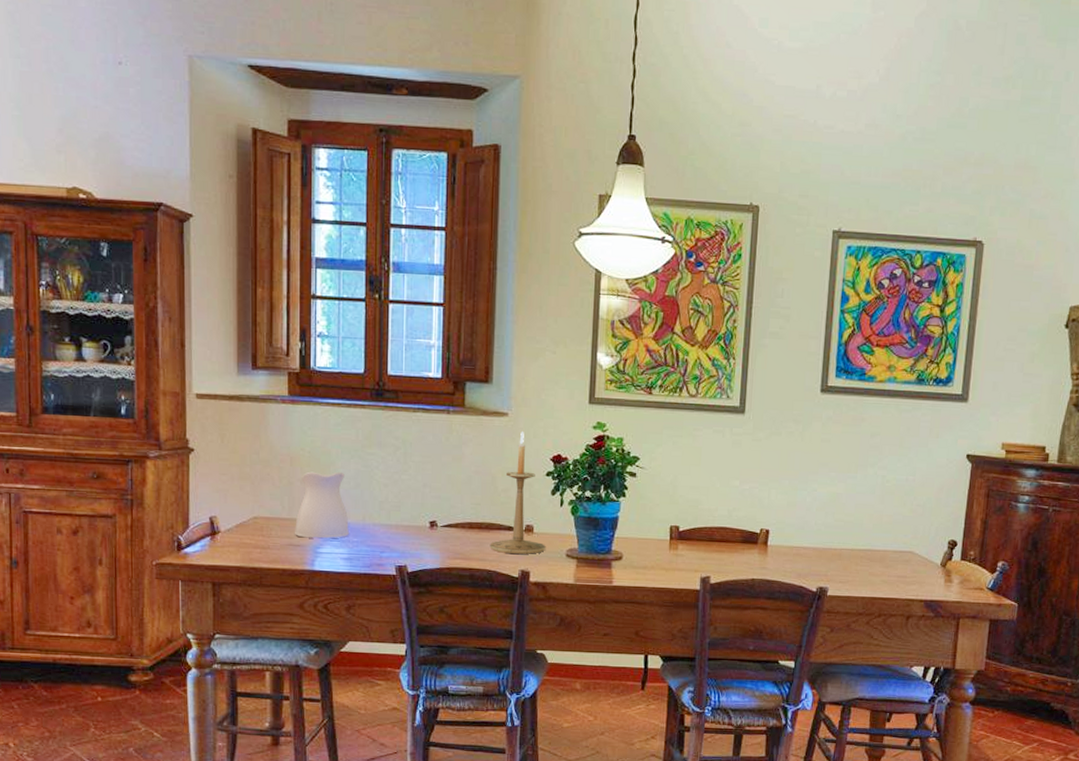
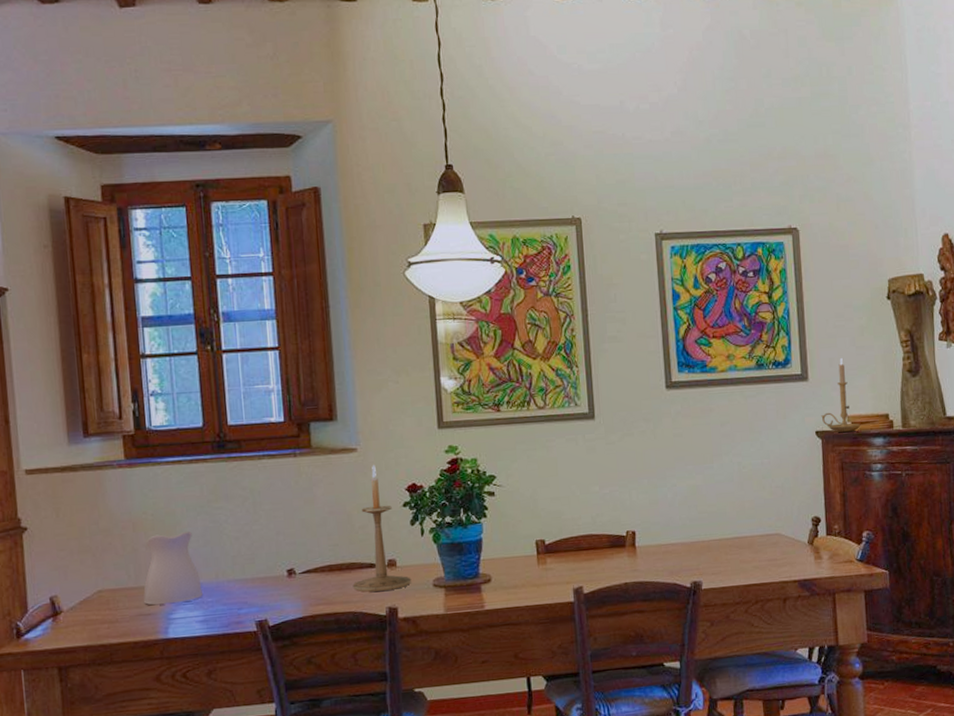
candle holder: none [975,383,1015,460] -> present [821,358,861,433]

